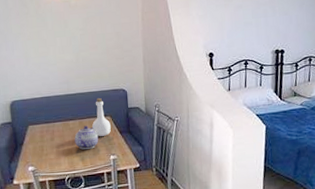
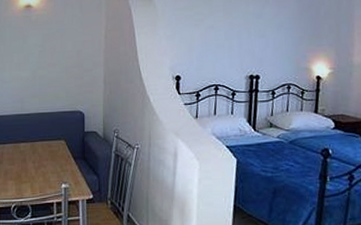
teapot: present [74,125,99,150] -> none [24,149,51,175]
bottle: present [92,97,111,136] -> none [45,119,64,162]

